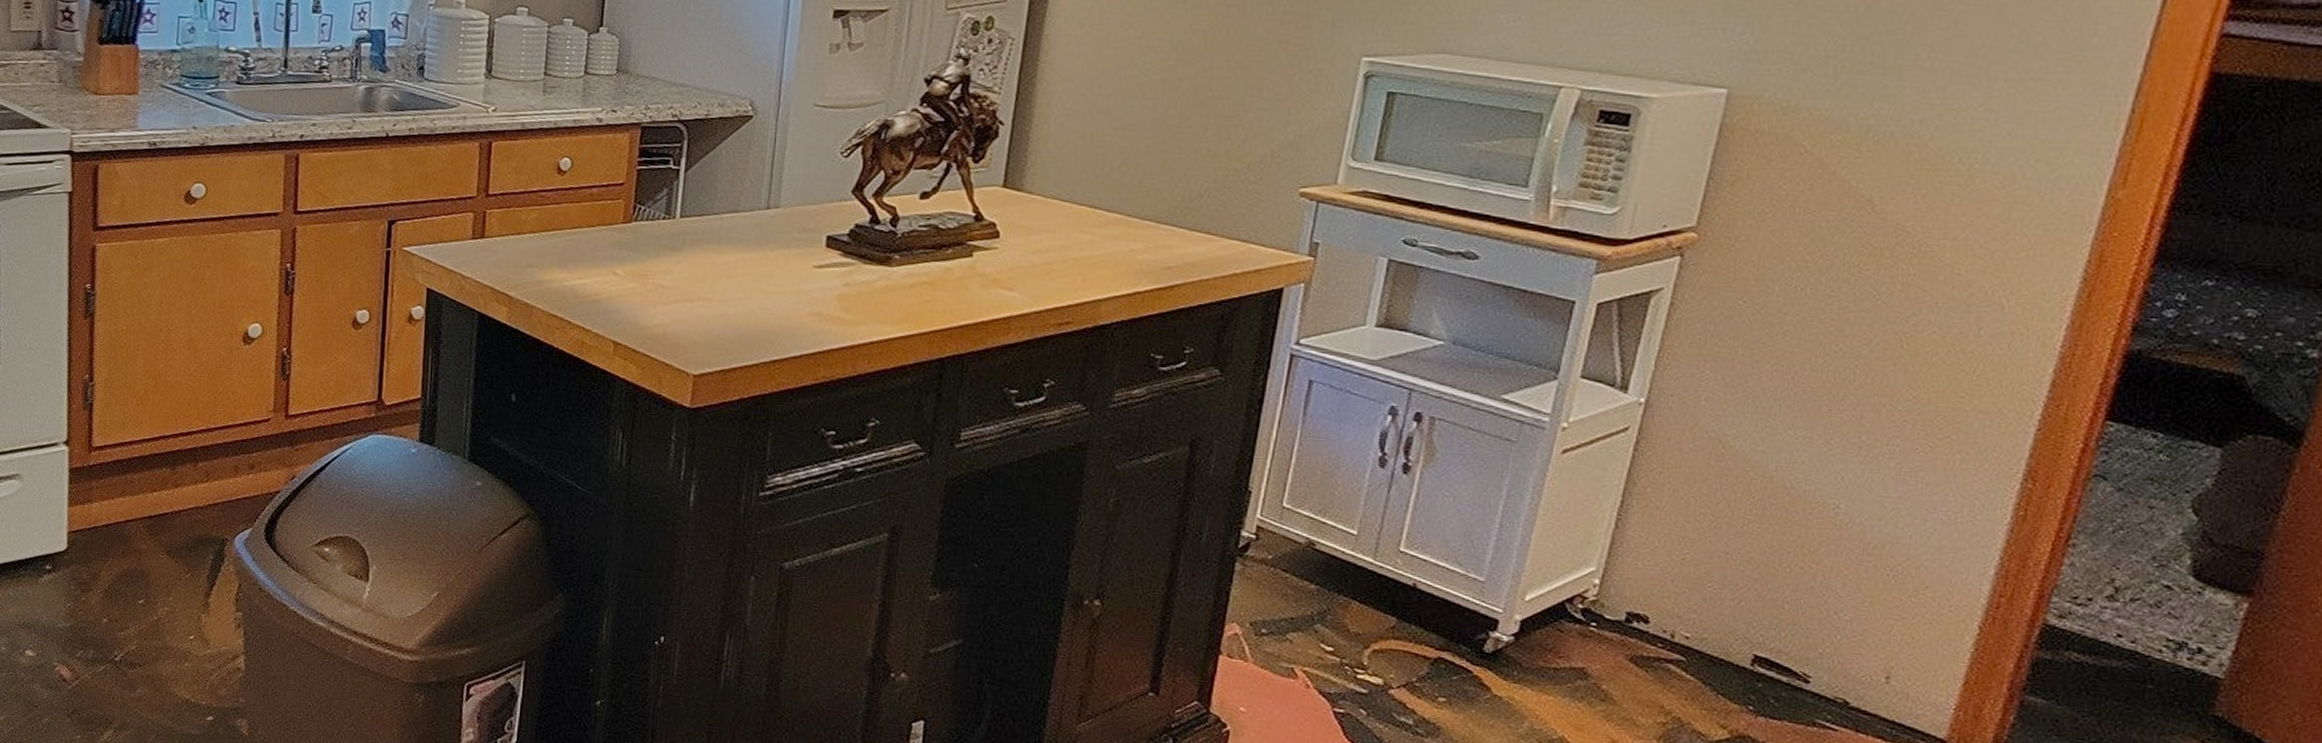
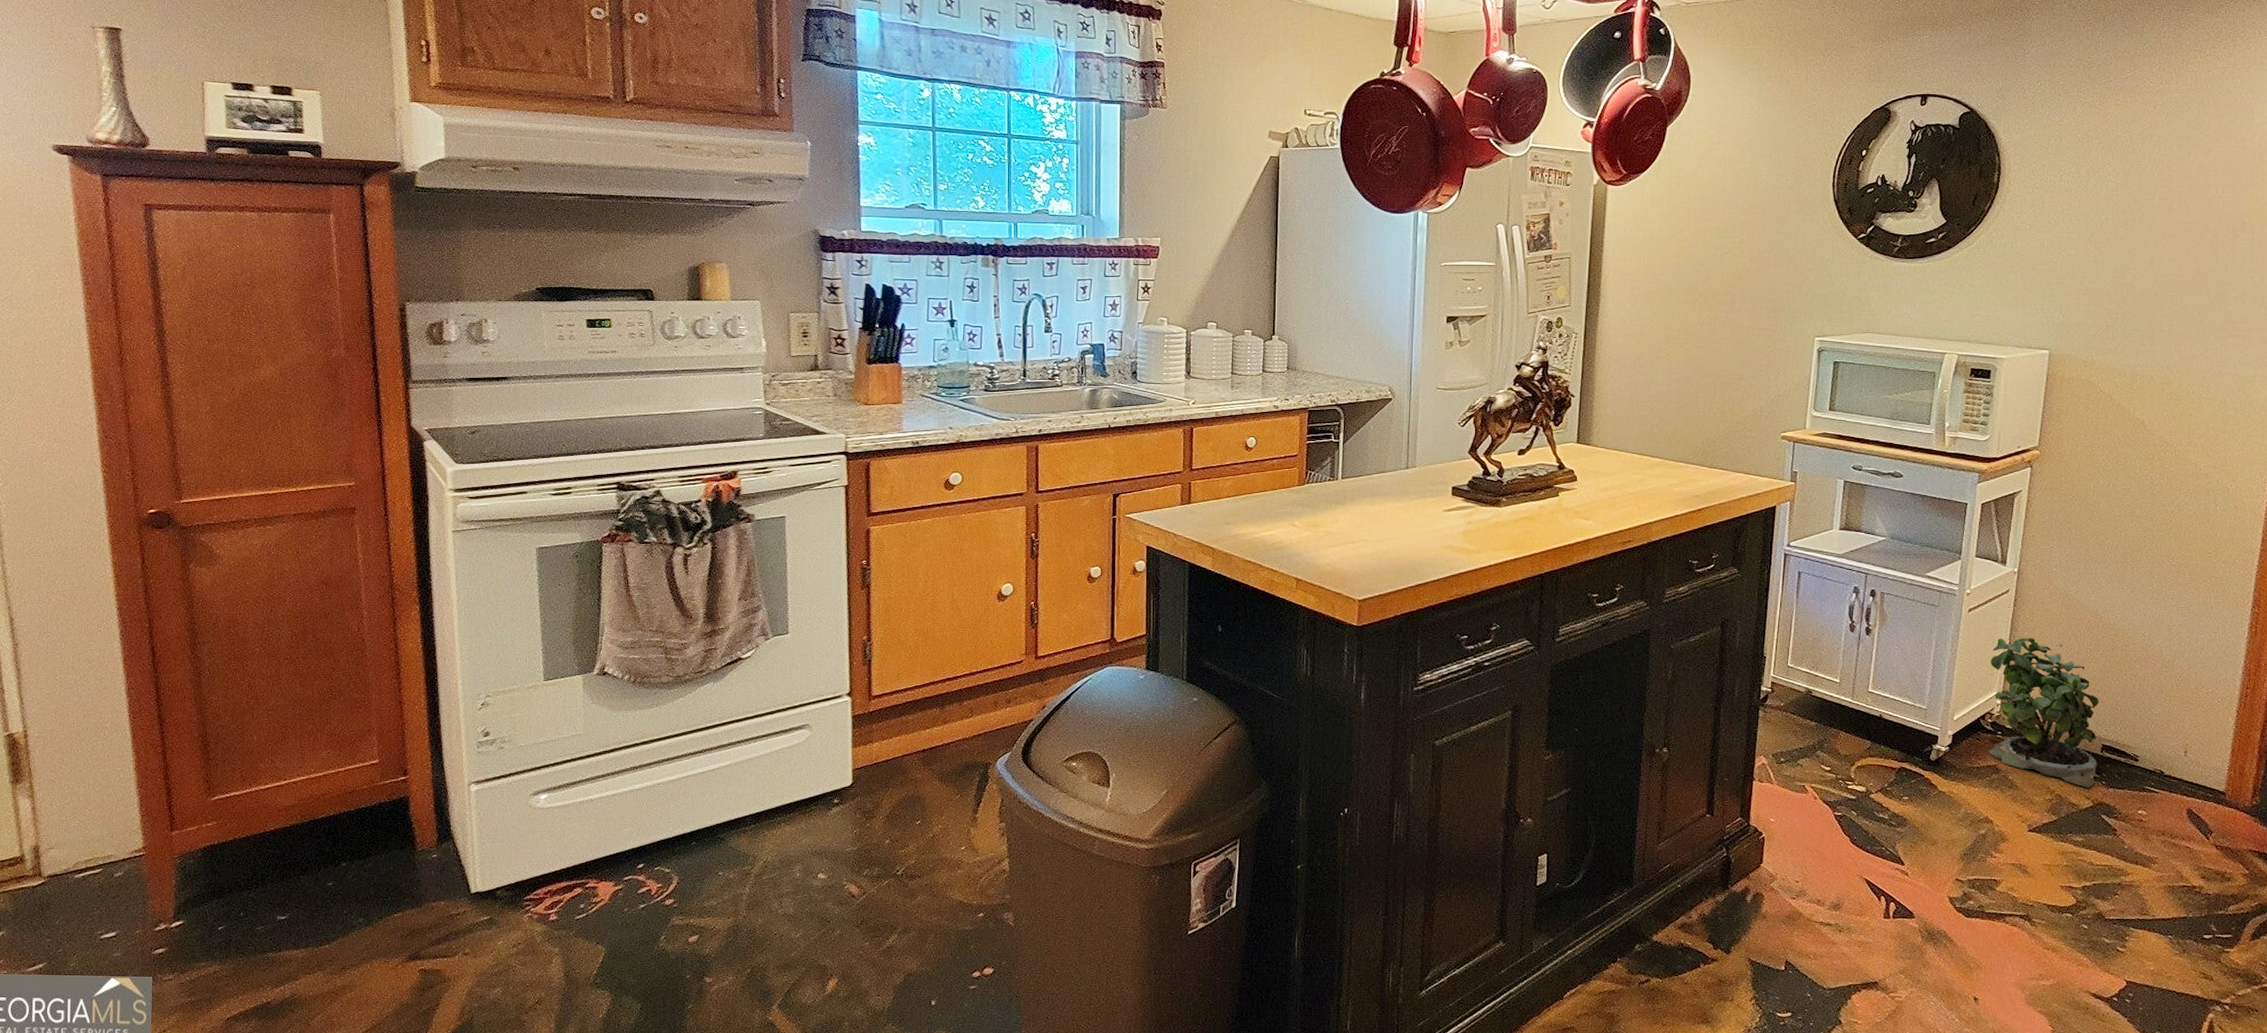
potted plant: none [1573,494,1756,713] -> present [1988,638,2100,788]

